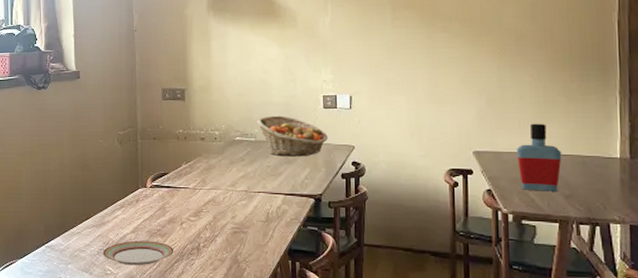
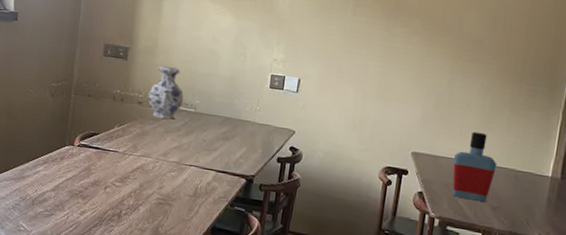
plate: present [102,240,174,266] -> none [17,199,94,226]
vase: none [210,102,243,151] -> present [148,66,184,119]
fruit basket: present [256,115,328,157] -> none [199,88,270,135]

